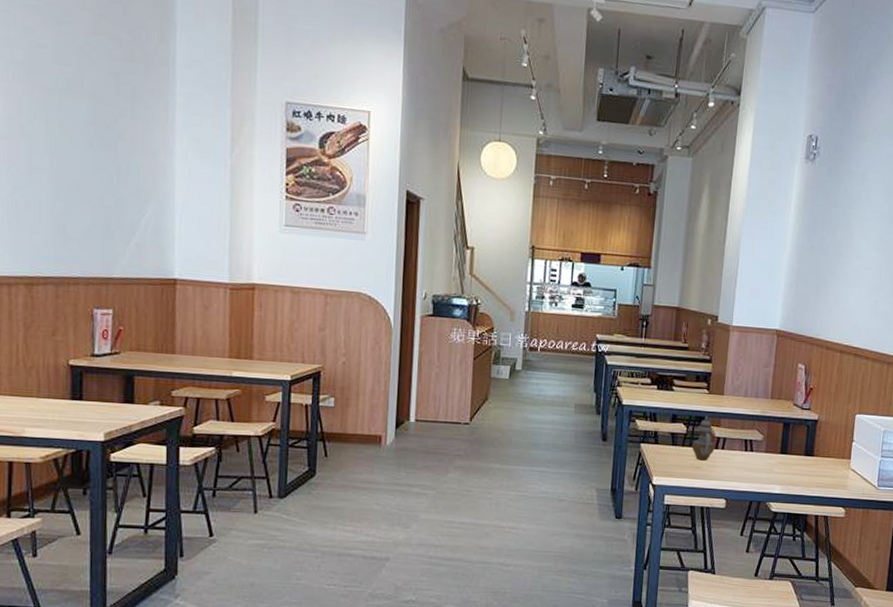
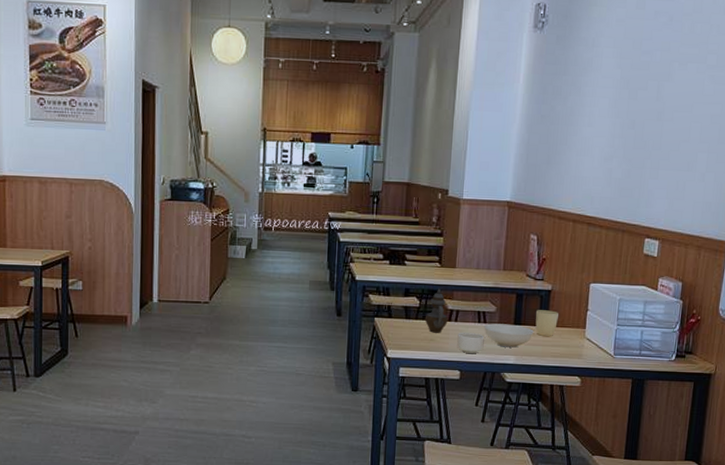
mug: none [723,460,751,483] -> present [457,332,485,354]
bowl: none [750,452,800,477] -> present [484,323,534,348]
cup: none [801,439,824,467] -> present [535,310,559,337]

